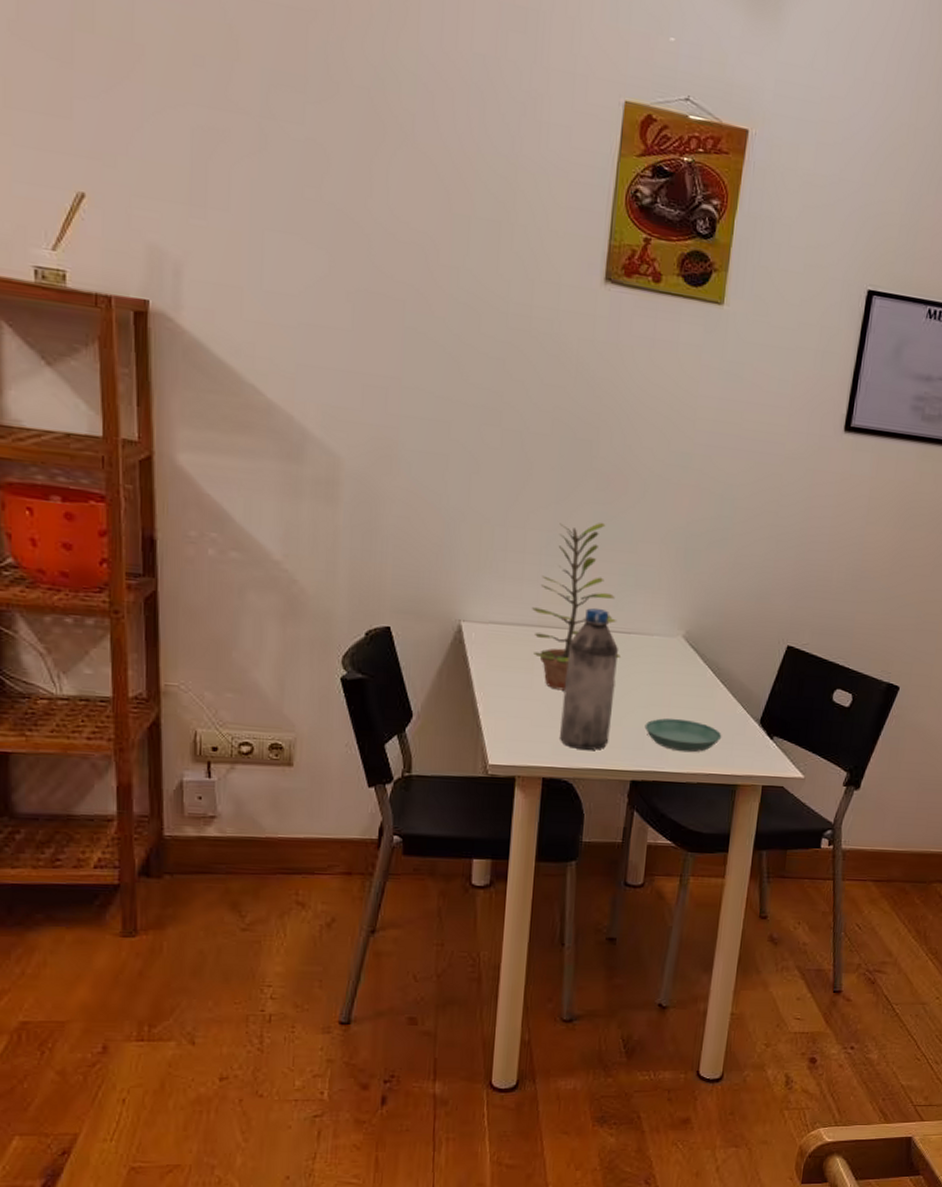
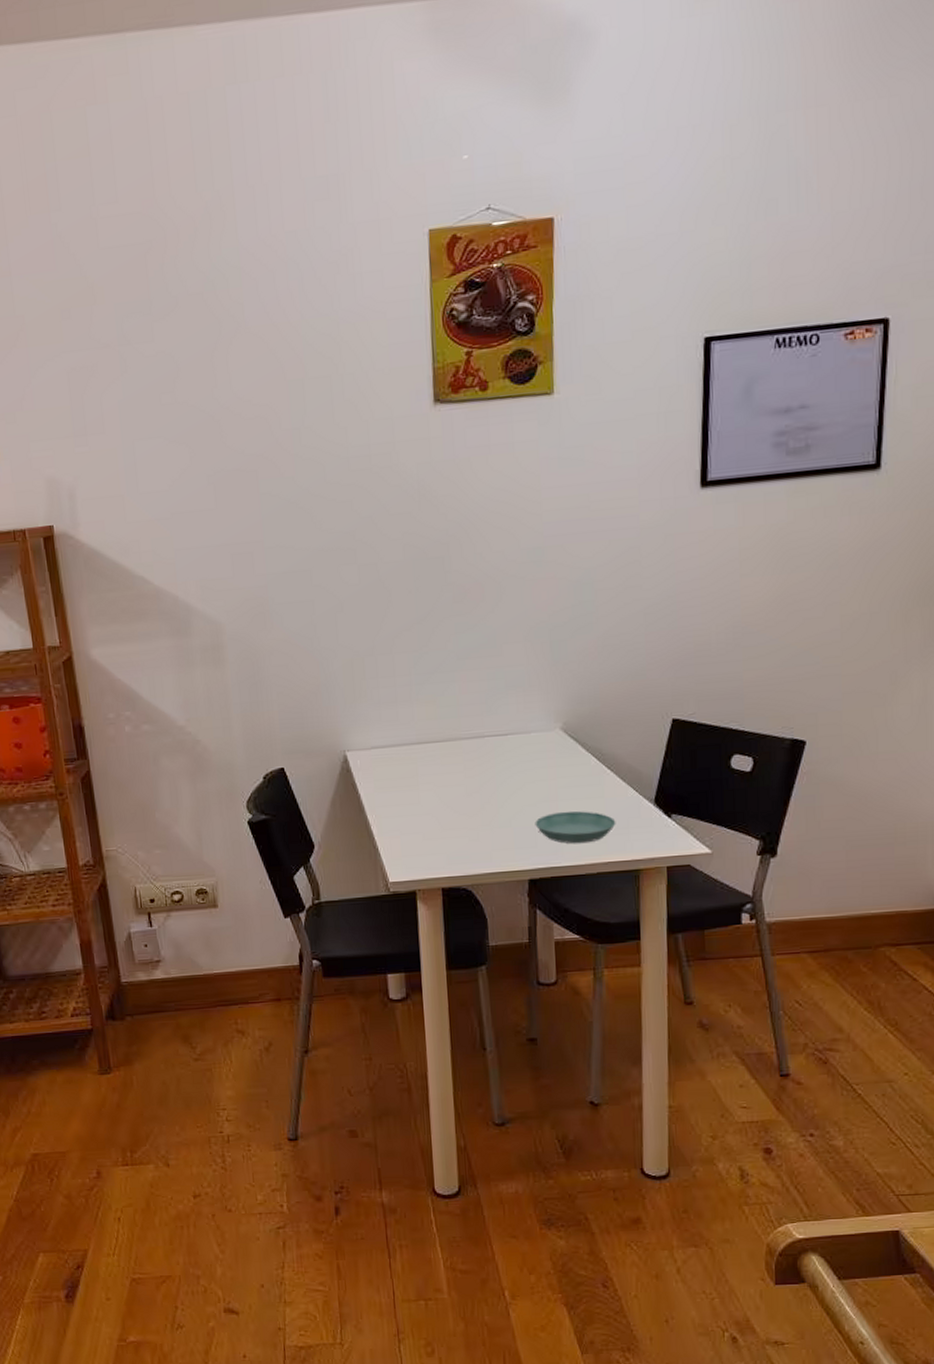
plant: present [532,522,622,691] -> none [409,632,502,802]
water bottle: present [560,607,619,750] -> none [448,715,501,856]

